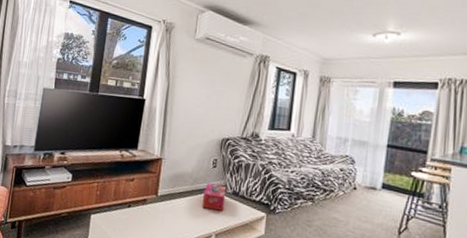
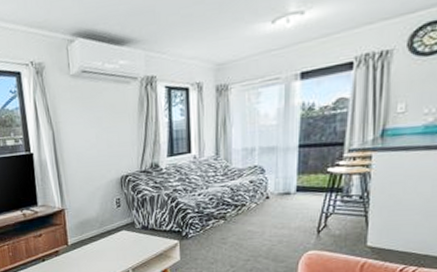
tissue box: present [202,183,227,211] -> none [113,222,136,248]

